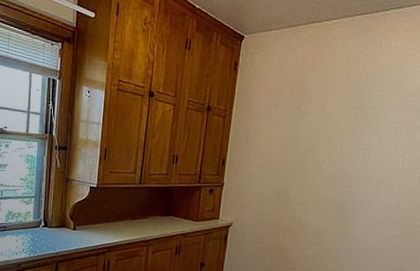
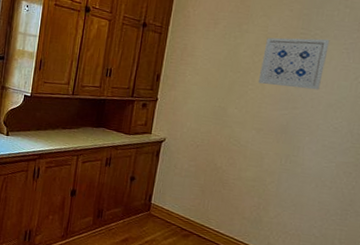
wall art: none [317,118,380,168] -> present [258,37,330,90]

